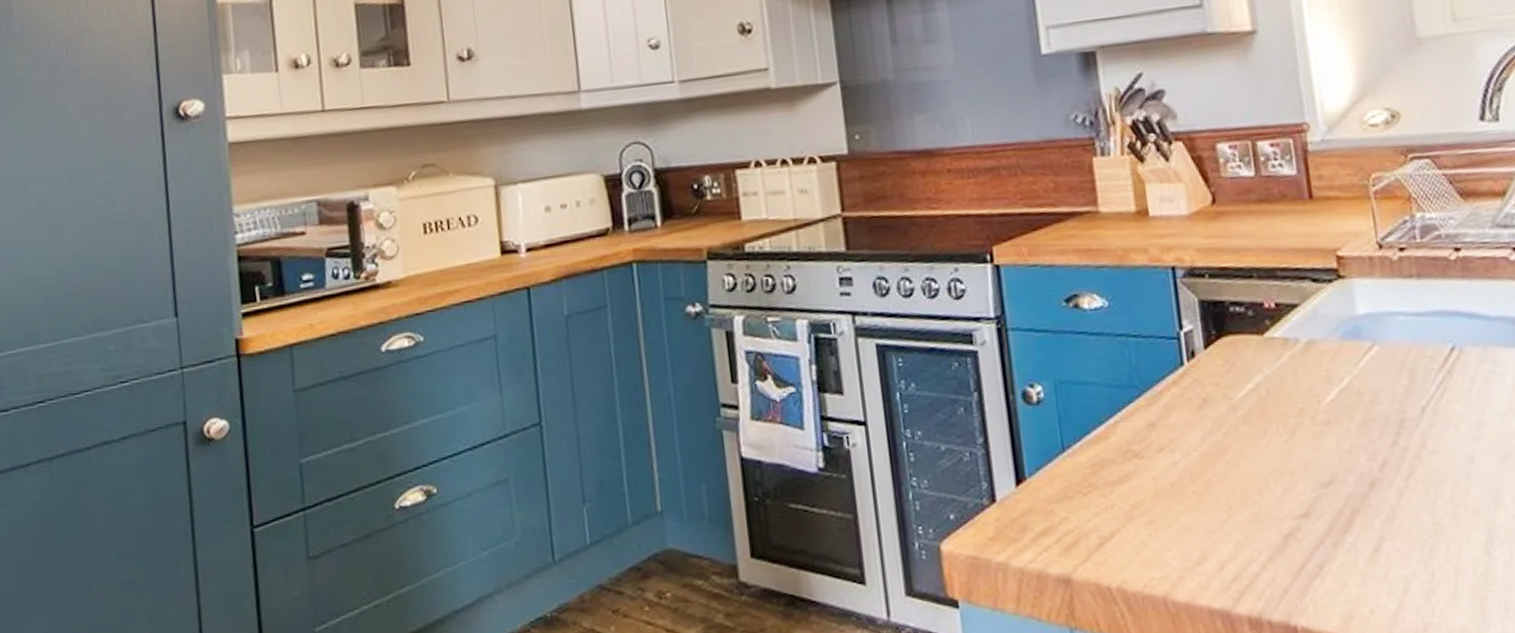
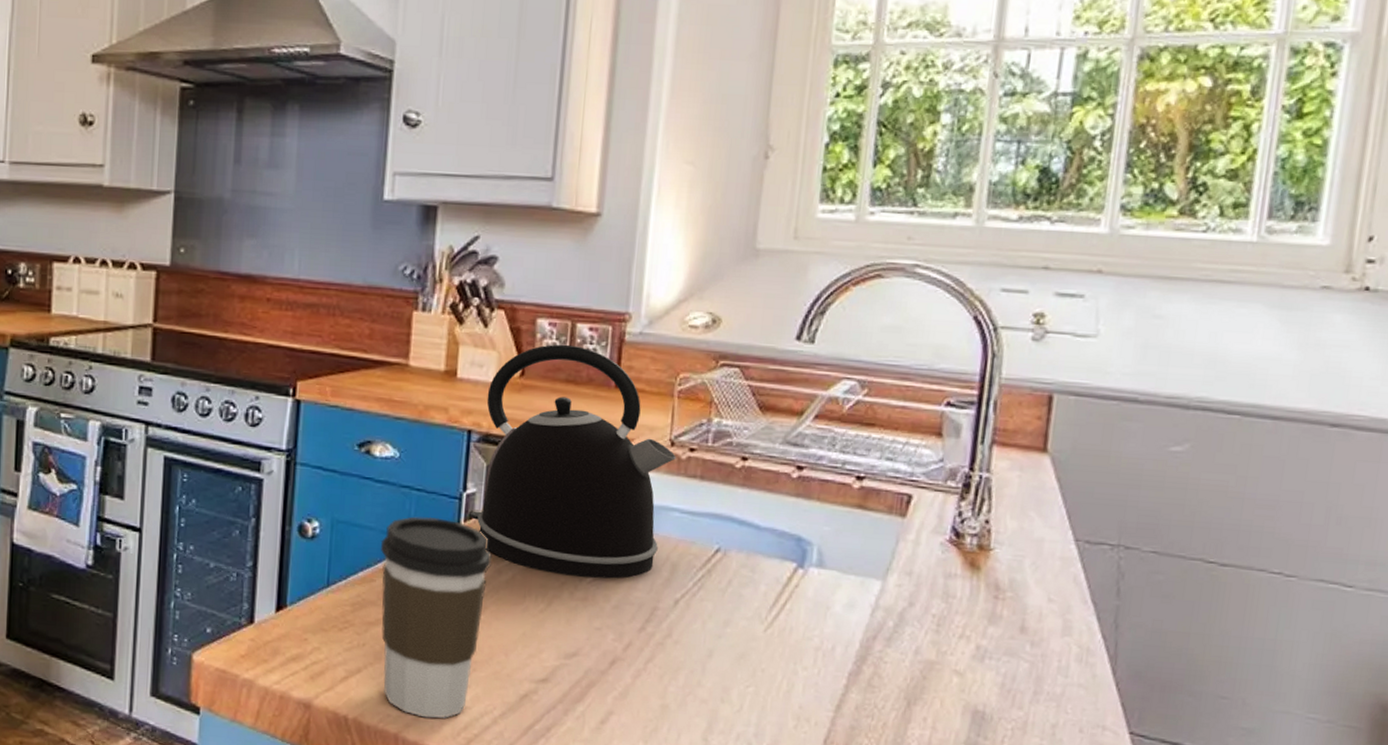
coffee cup: none [1107,361,1230,575] -> present [380,516,493,718]
kettle: none [1183,164,1391,401] -> present [469,344,676,579]

